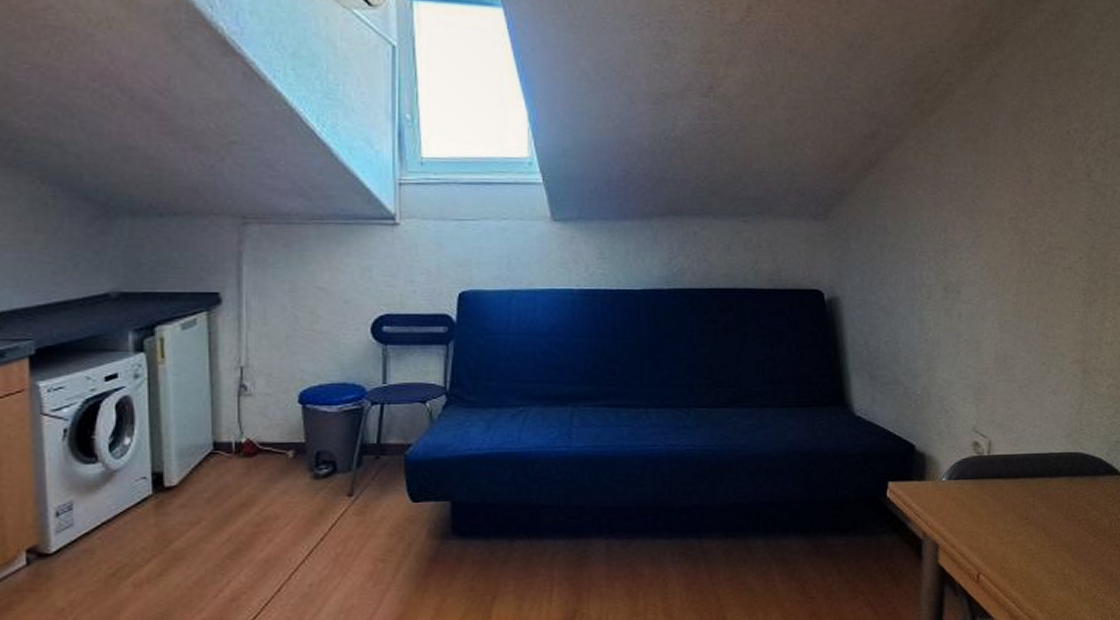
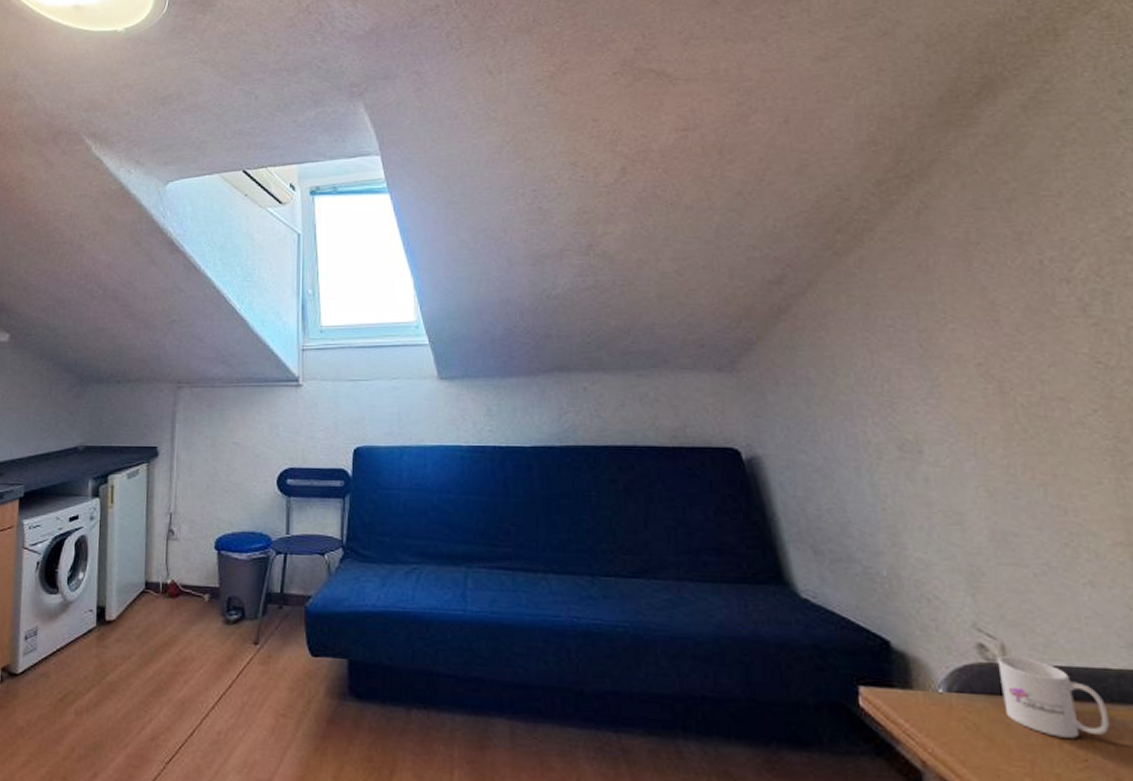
mug: none [983,449,1047,505] -> present [997,656,1110,738]

